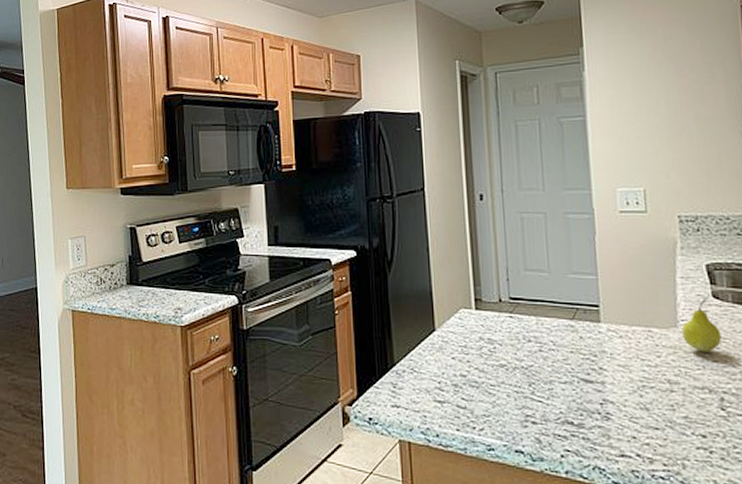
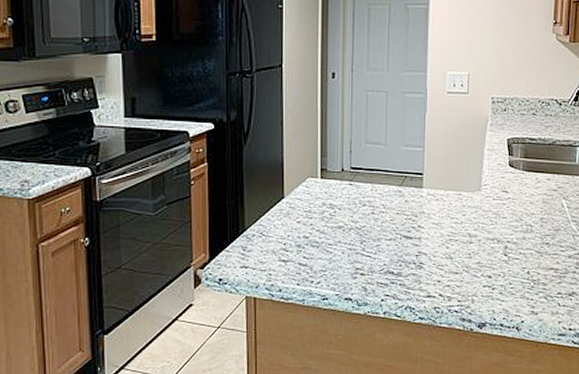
fruit: present [682,297,722,352] -> none [484,166,511,211]

